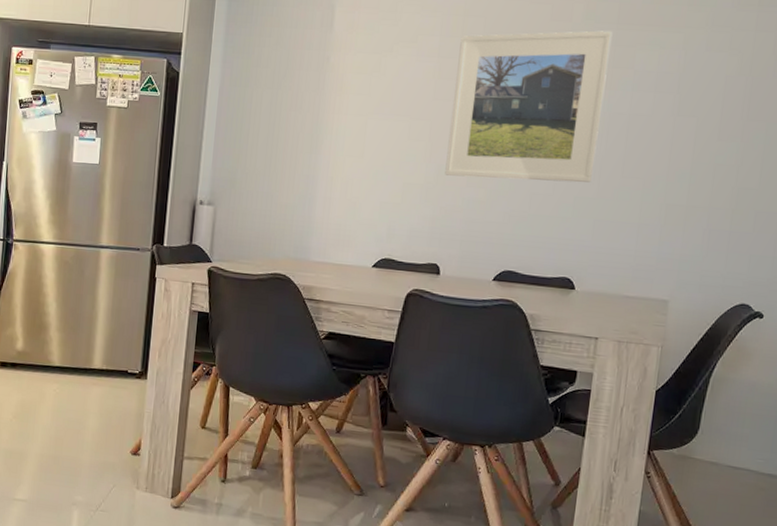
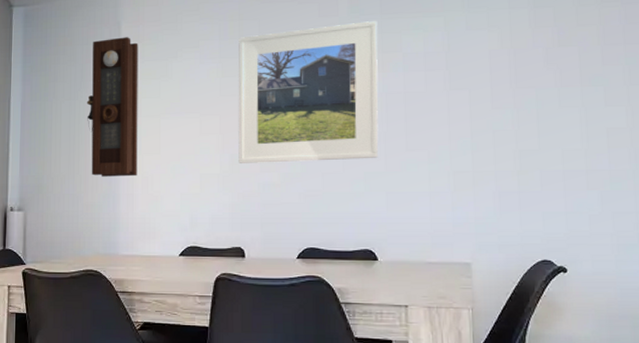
pendulum clock: none [288,23,352,179] -> present [86,37,138,177]

